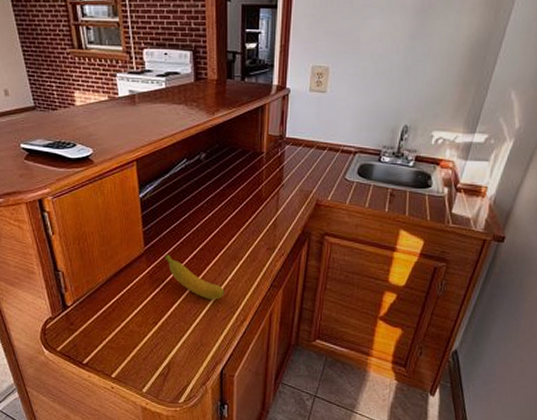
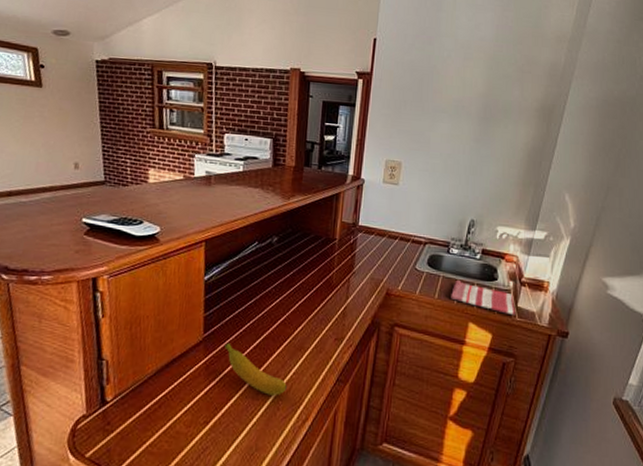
dish towel: none [382,189,449,222] -> present [451,280,515,316]

